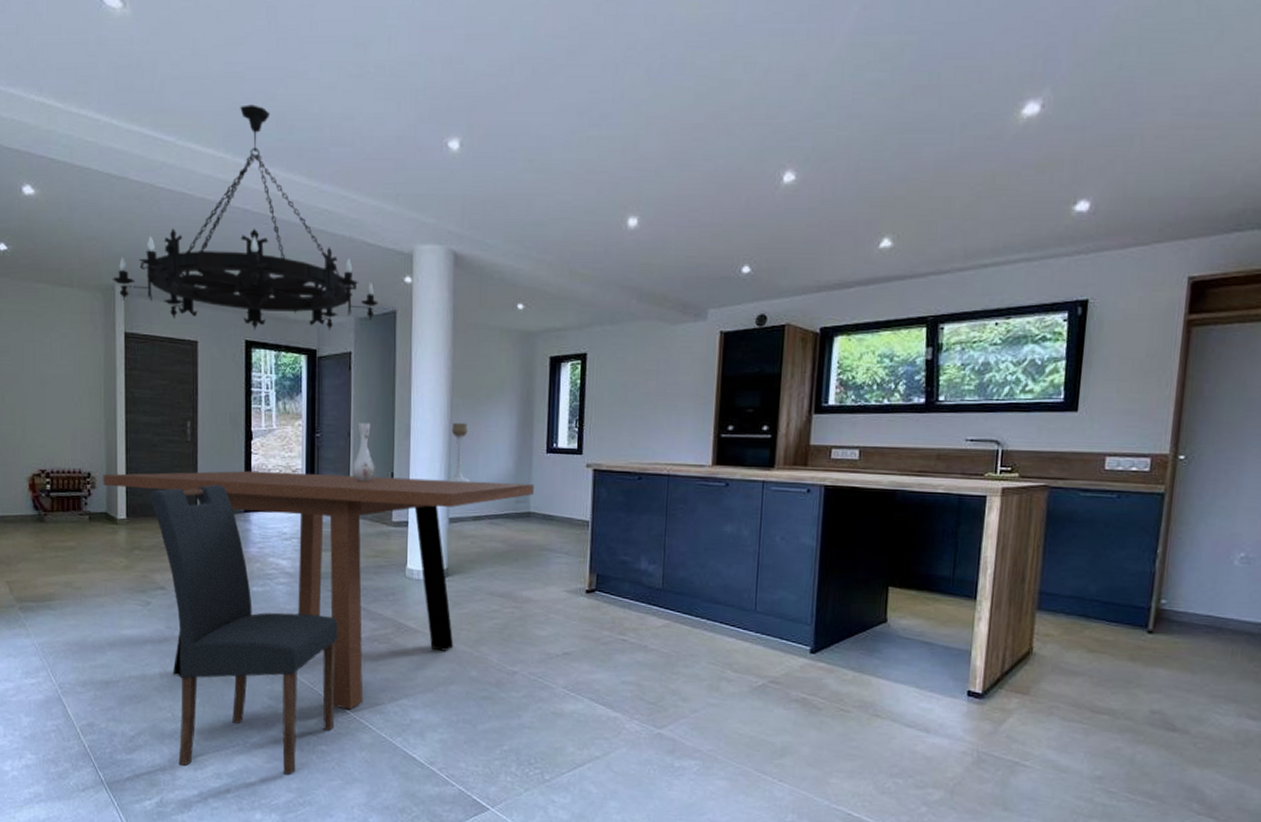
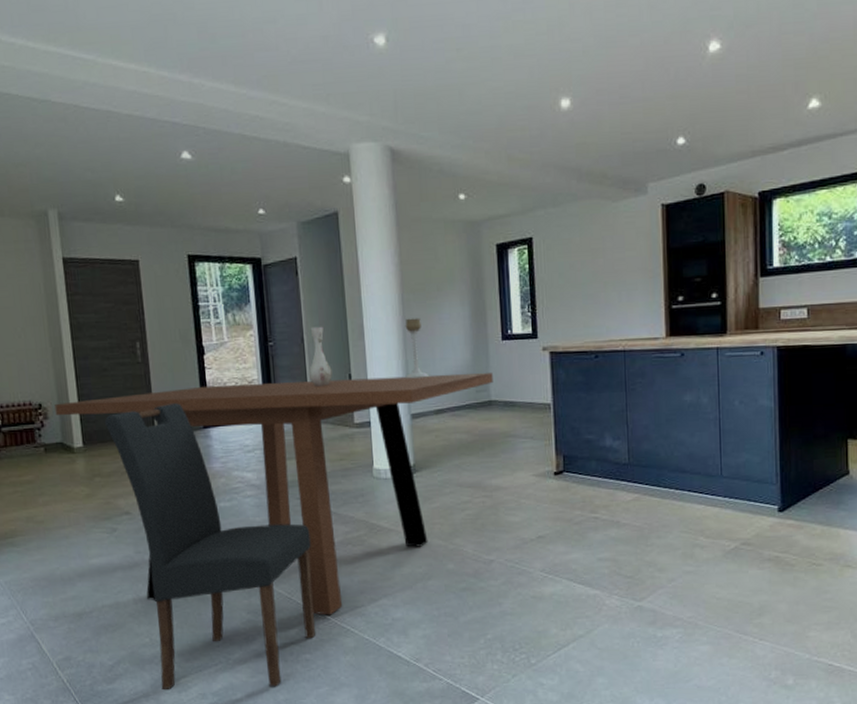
chandelier: present [112,104,379,330] -> none [43,15,320,244]

